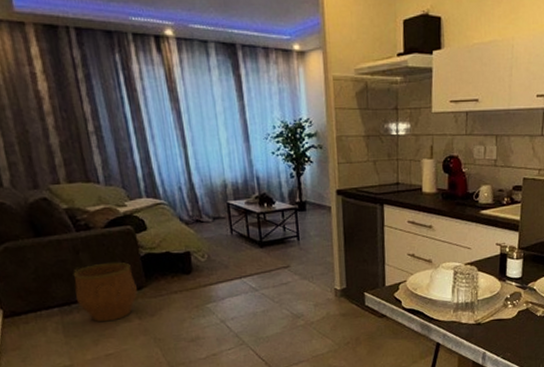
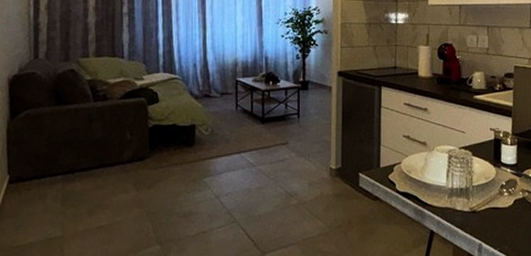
basket: present [73,262,138,323] -> none [80,132,140,192]

